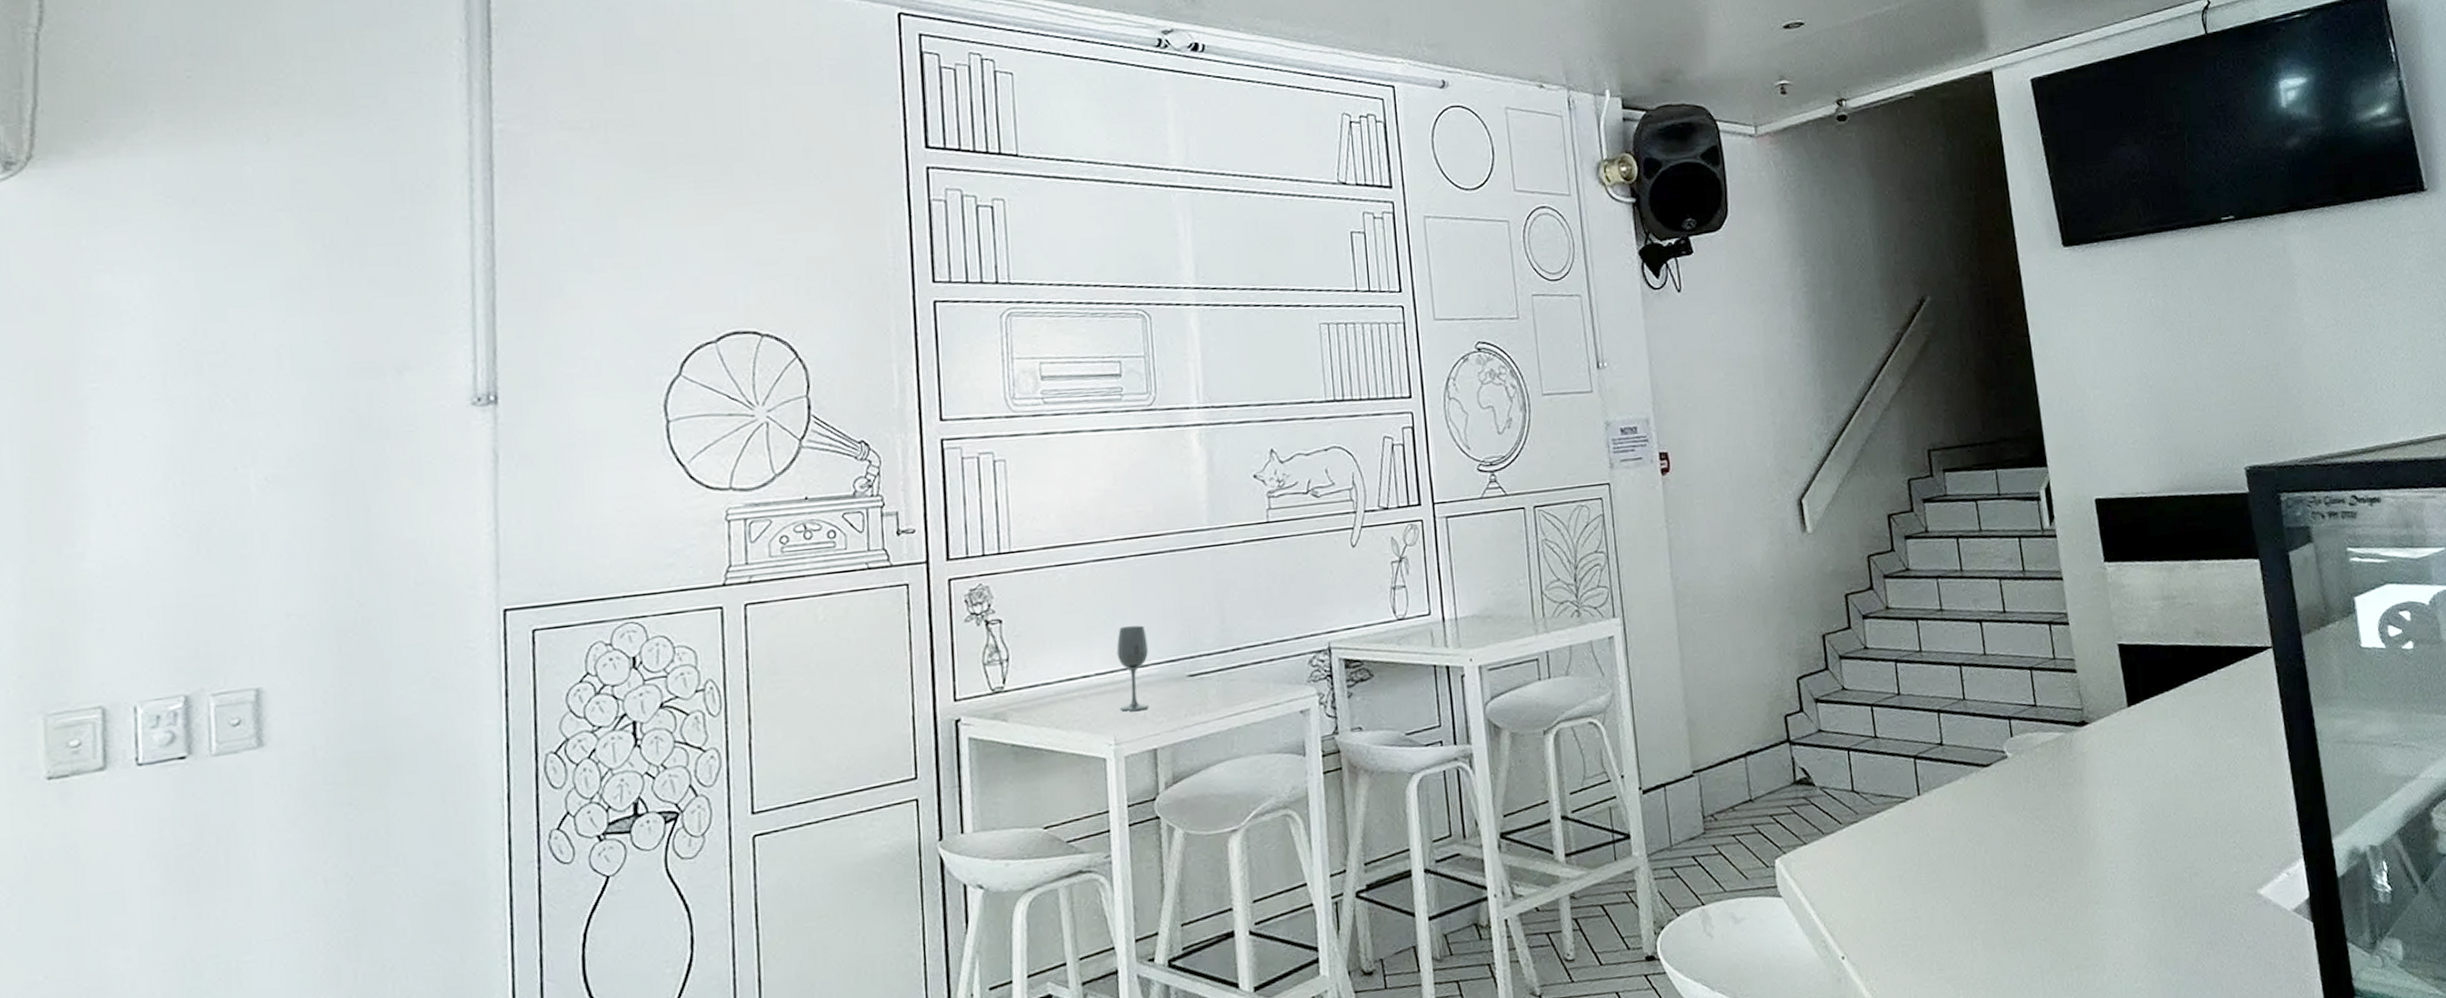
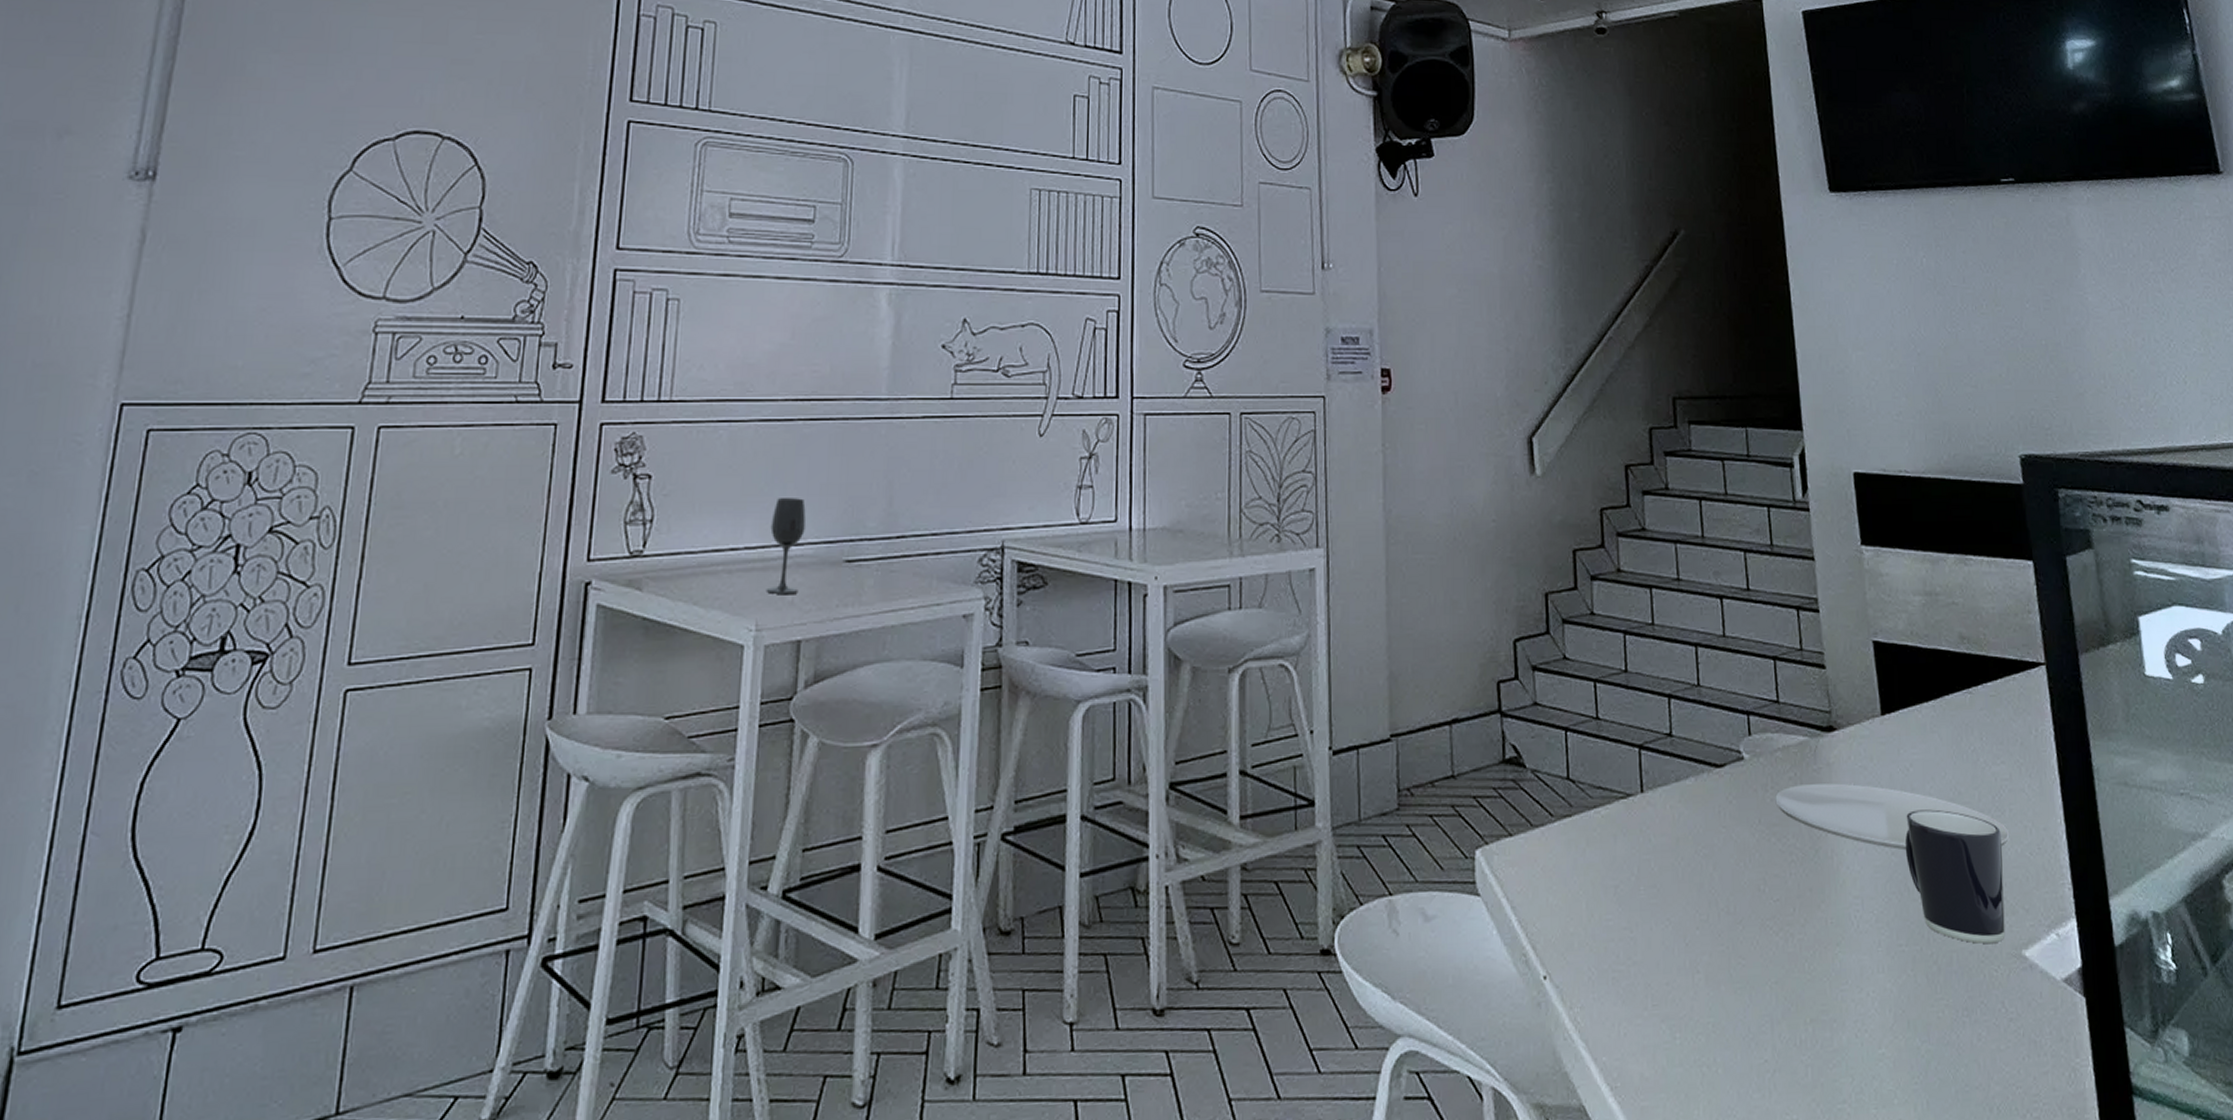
plate: none [2035,767,2244,819] -> present [1774,783,2010,851]
mug: none [2152,781,2242,889] -> present [1905,809,2005,944]

